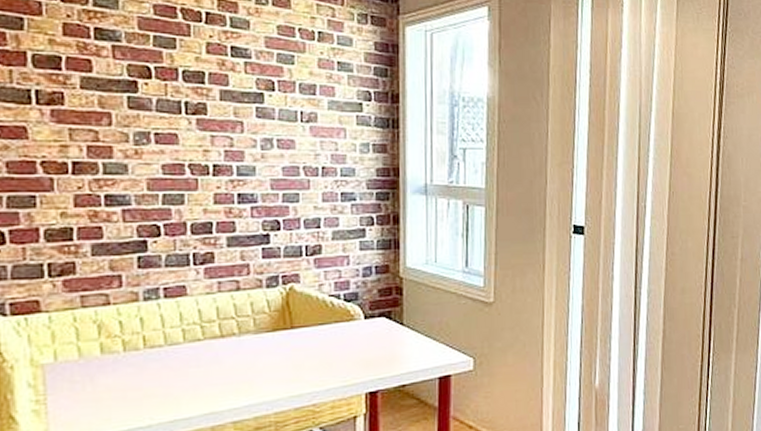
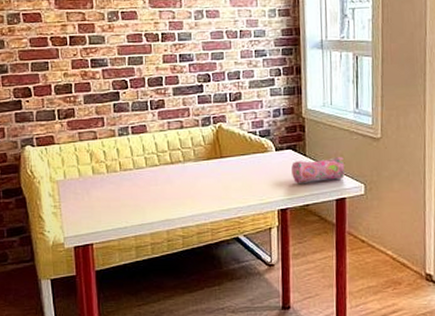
pencil case: none [385,326,450,359] -> present [291,157,345,183]

